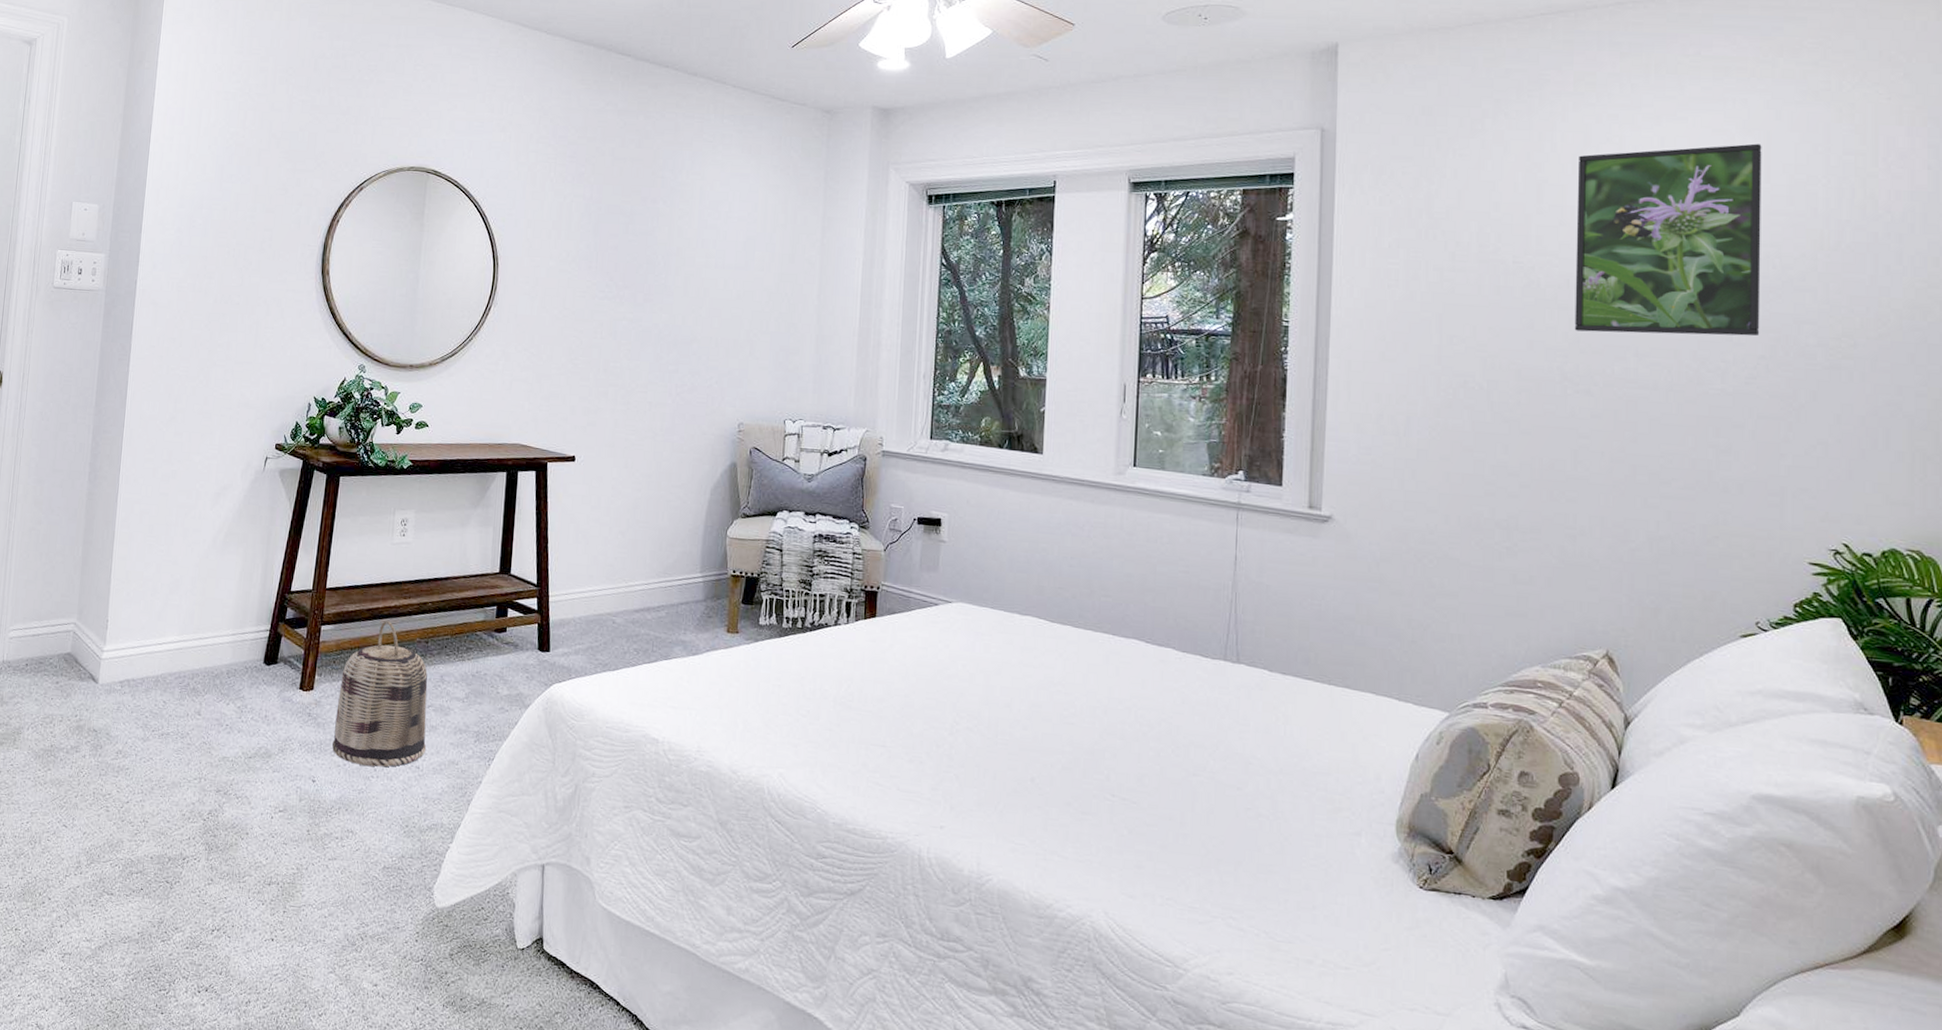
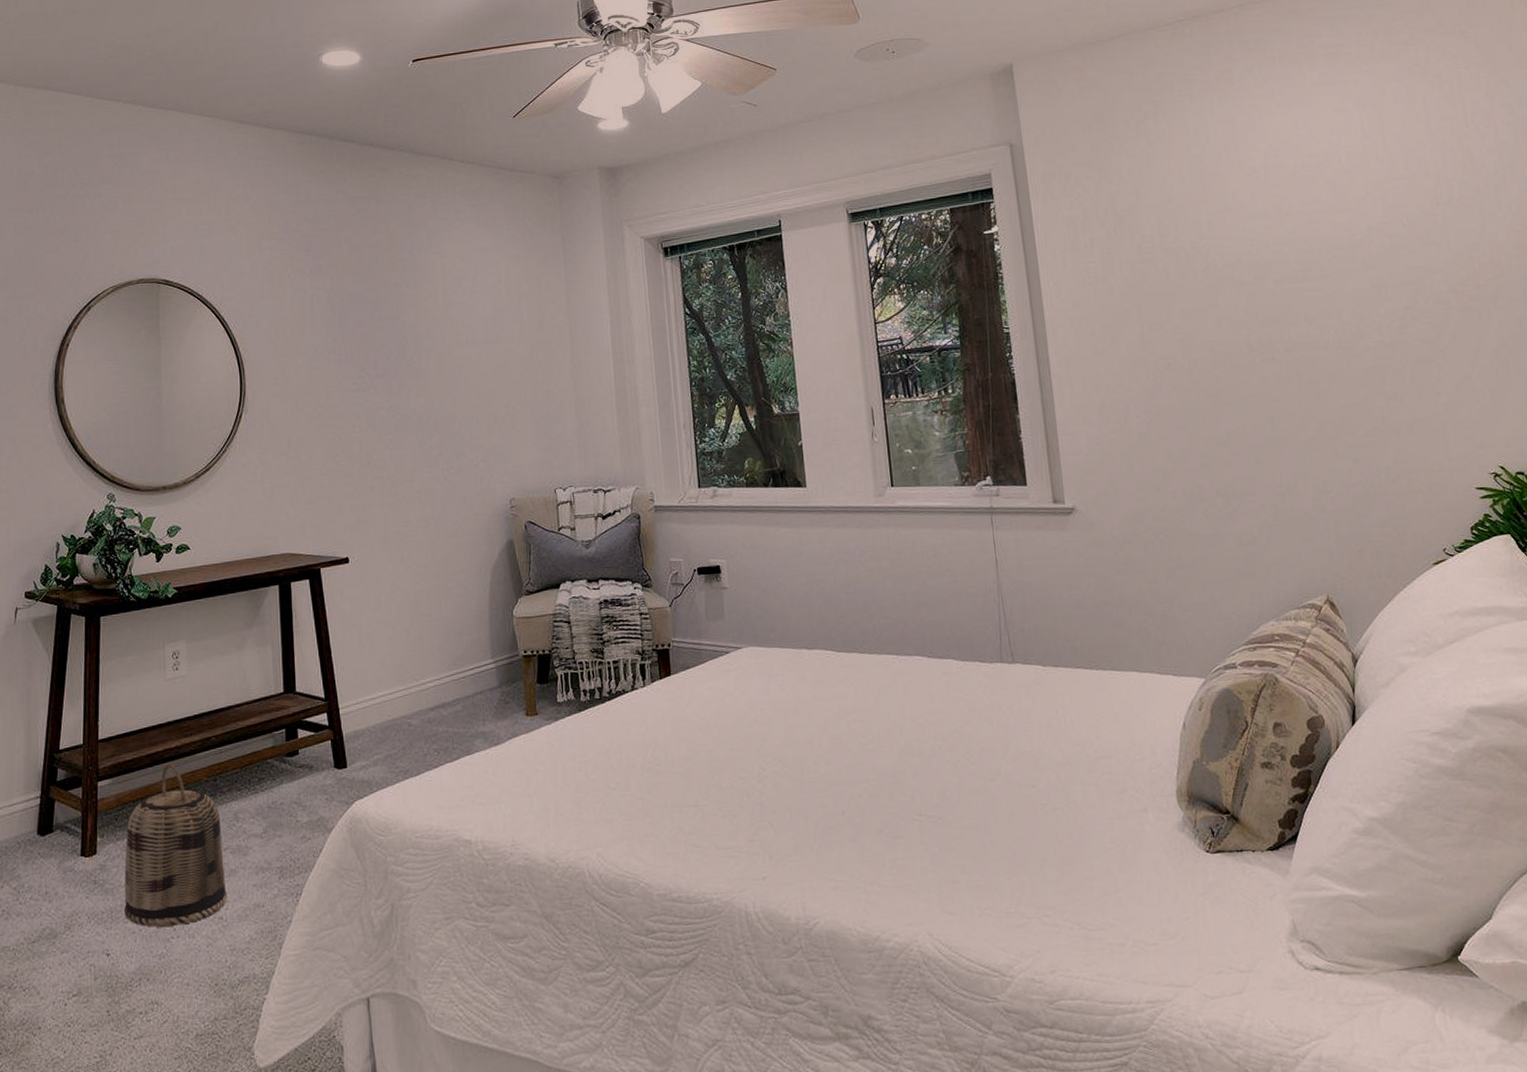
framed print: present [1574,143,1762,336] -> none [1230,118,1402,304]

